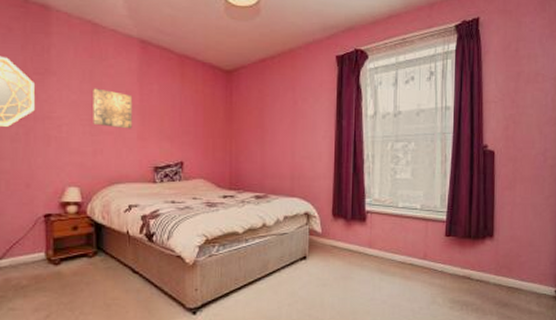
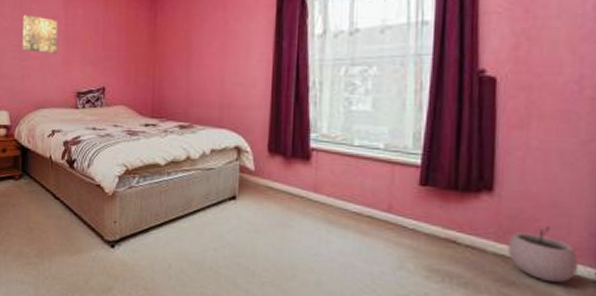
plant pot: none [503,260,544,300] -> present [507,226,578,282]

